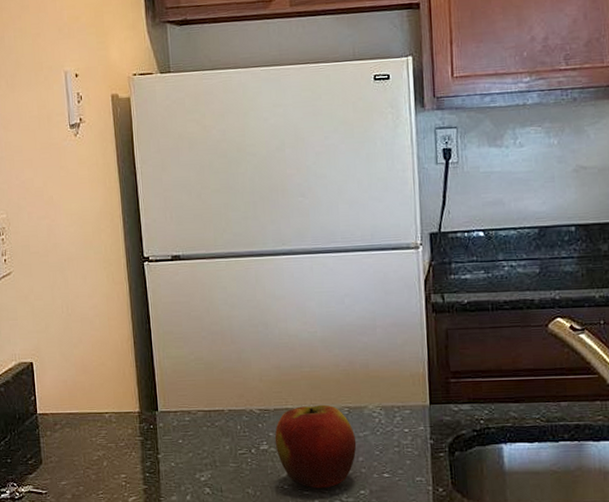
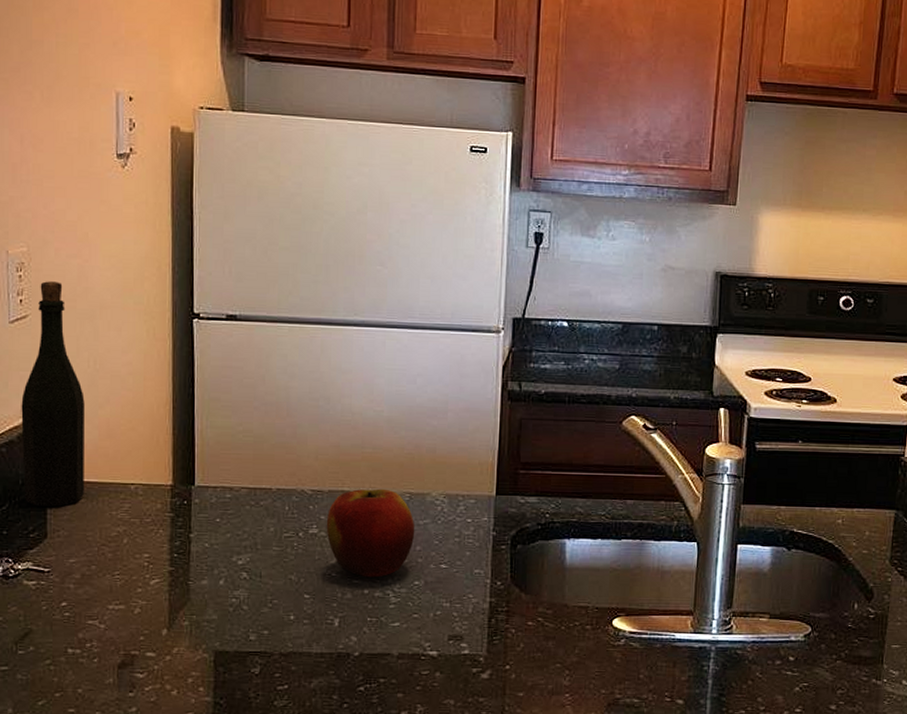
bottle: none [12,241,68,437] -> present [21,281,85,507]

